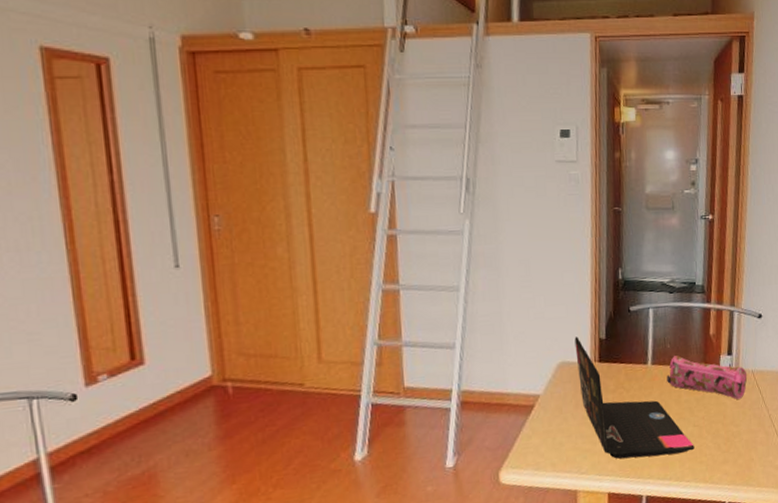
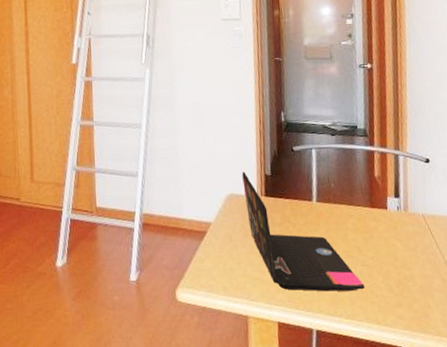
pencil case: present [666,355,748,399] -> none [332,195,418,242]

